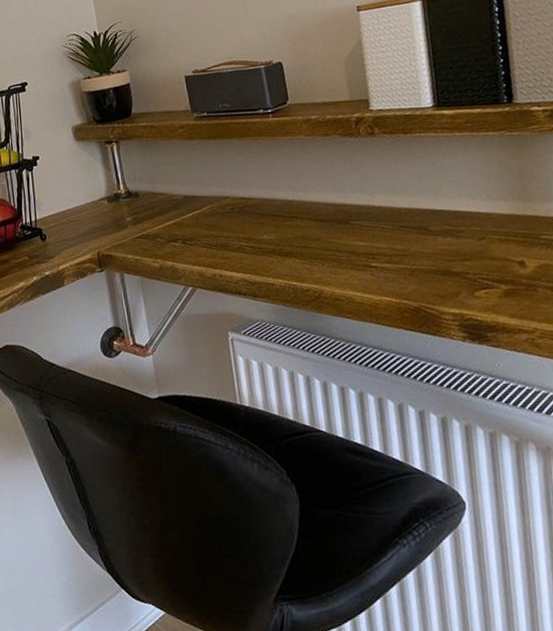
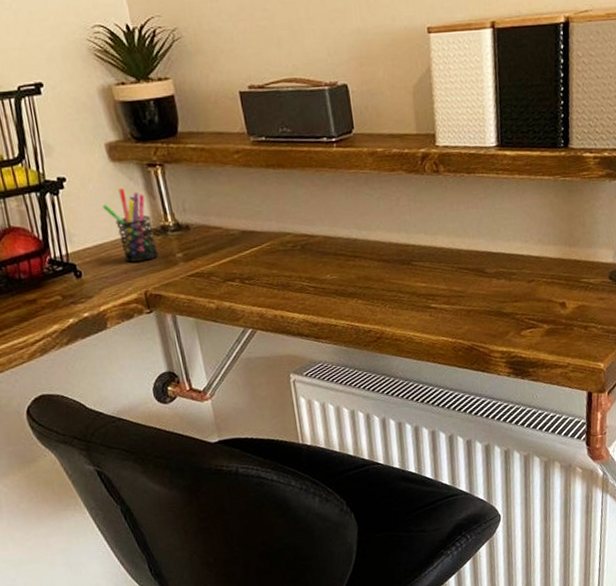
pen holder: none [67,163,111,227] -> present [103,188,159,263]

